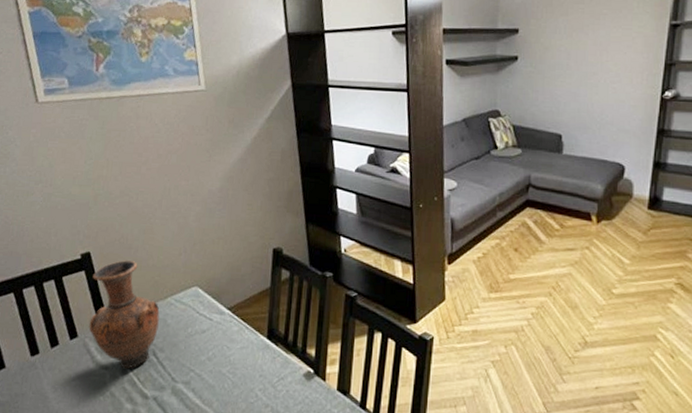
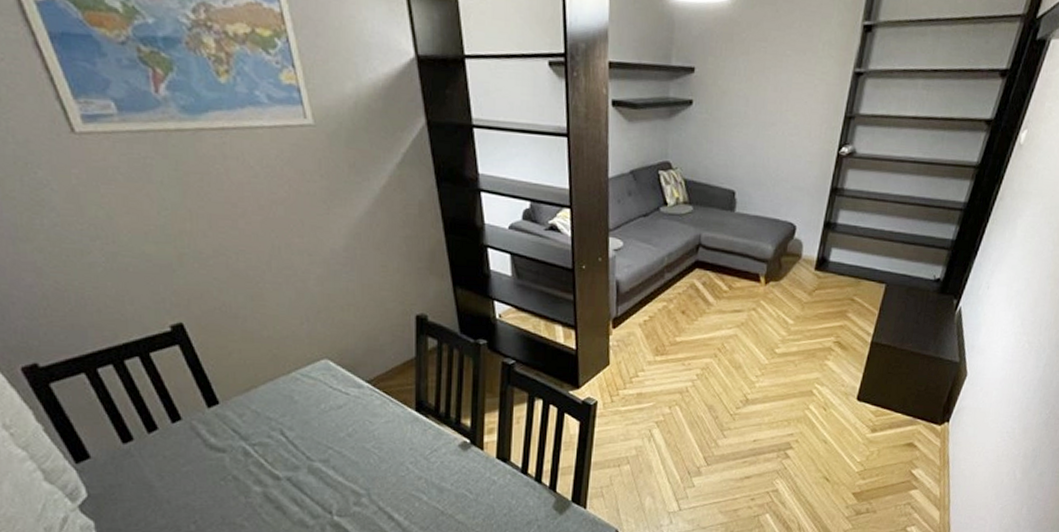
vase: present [89,260,160,369] -> none [191,332,284,451]

